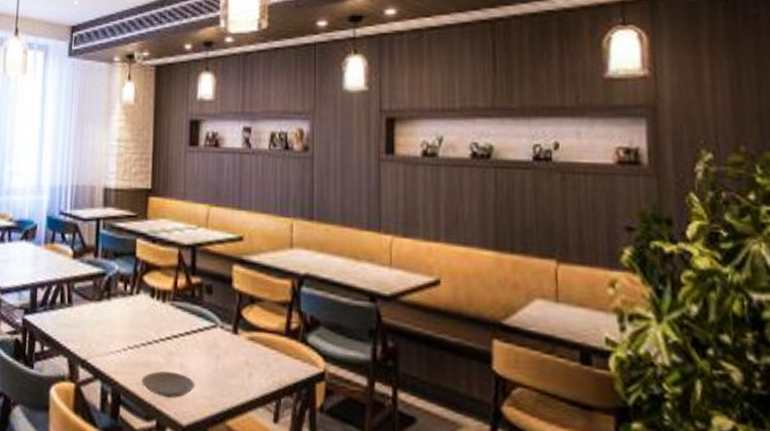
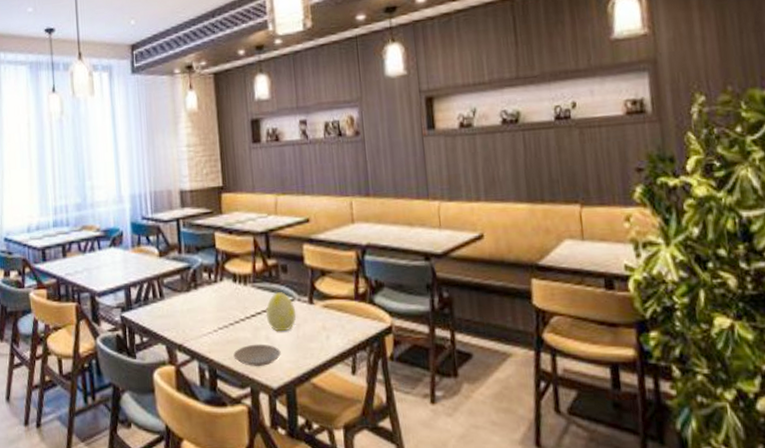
decorative egg: none [184,315,217,361] -> present [266,292,297,332]

